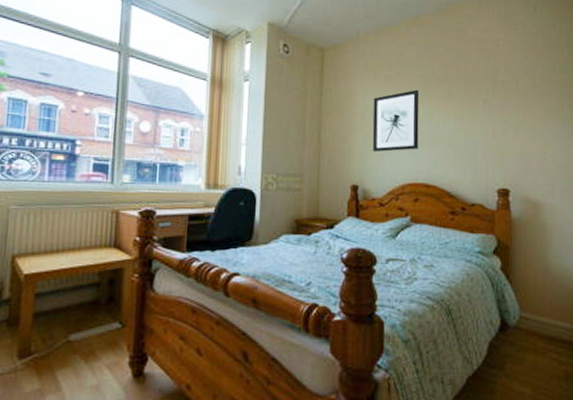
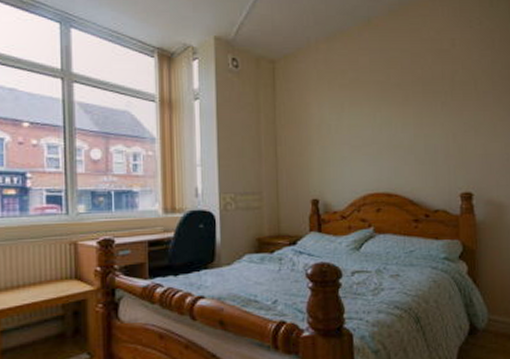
wall art: present [372,89,420,153] -> none [328,96,378,165]

